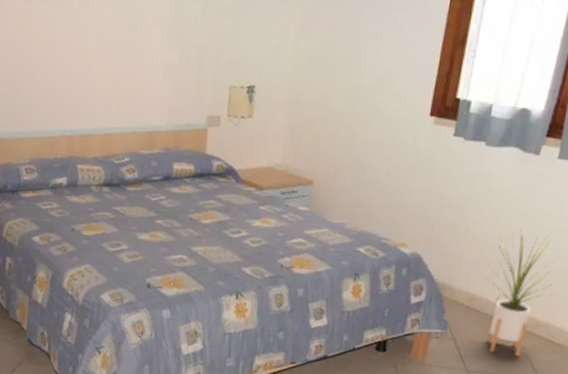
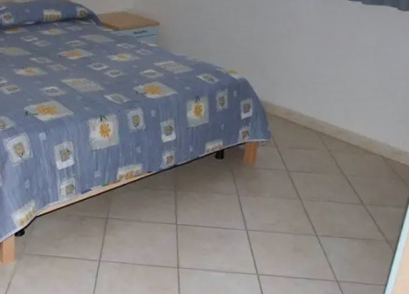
house plant: present [485,229,556,357] -> none [297,56,352,158]

